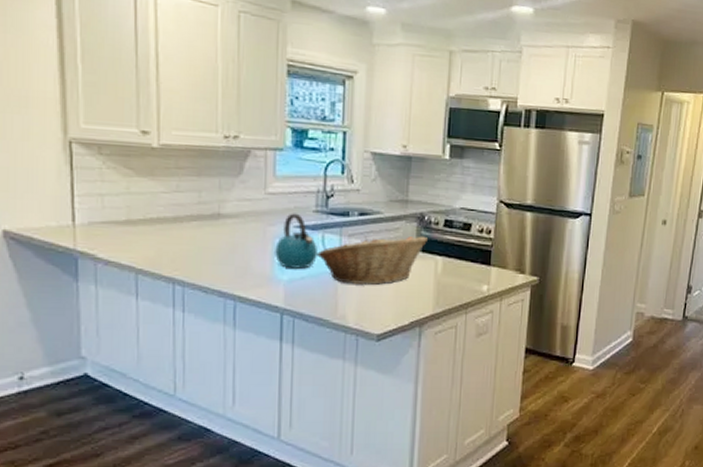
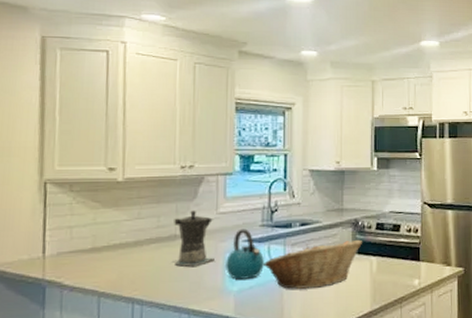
coffee maker: none [216,187,263,251] -> present [172,210,215,268]

